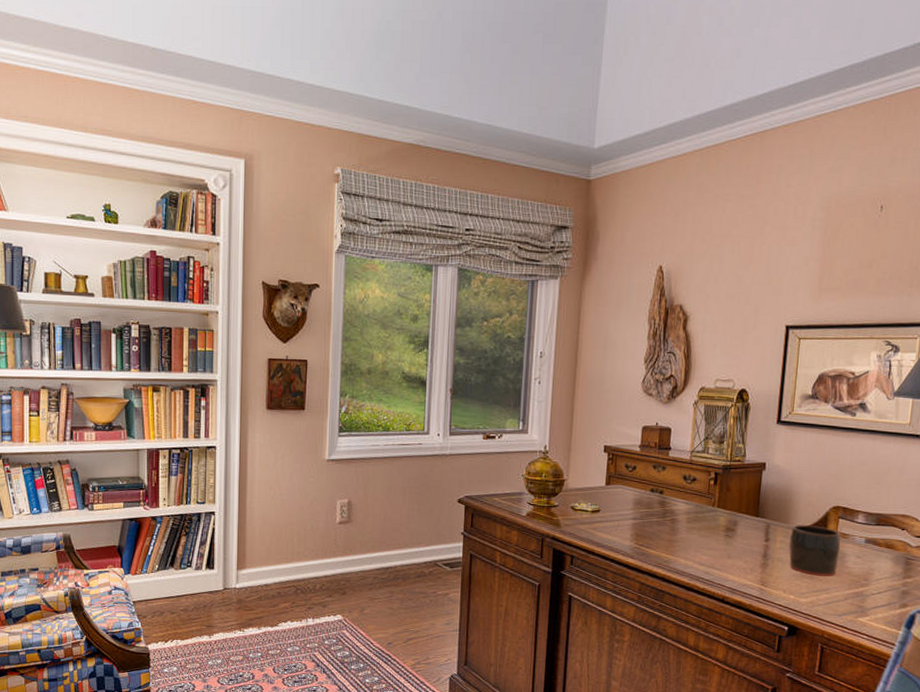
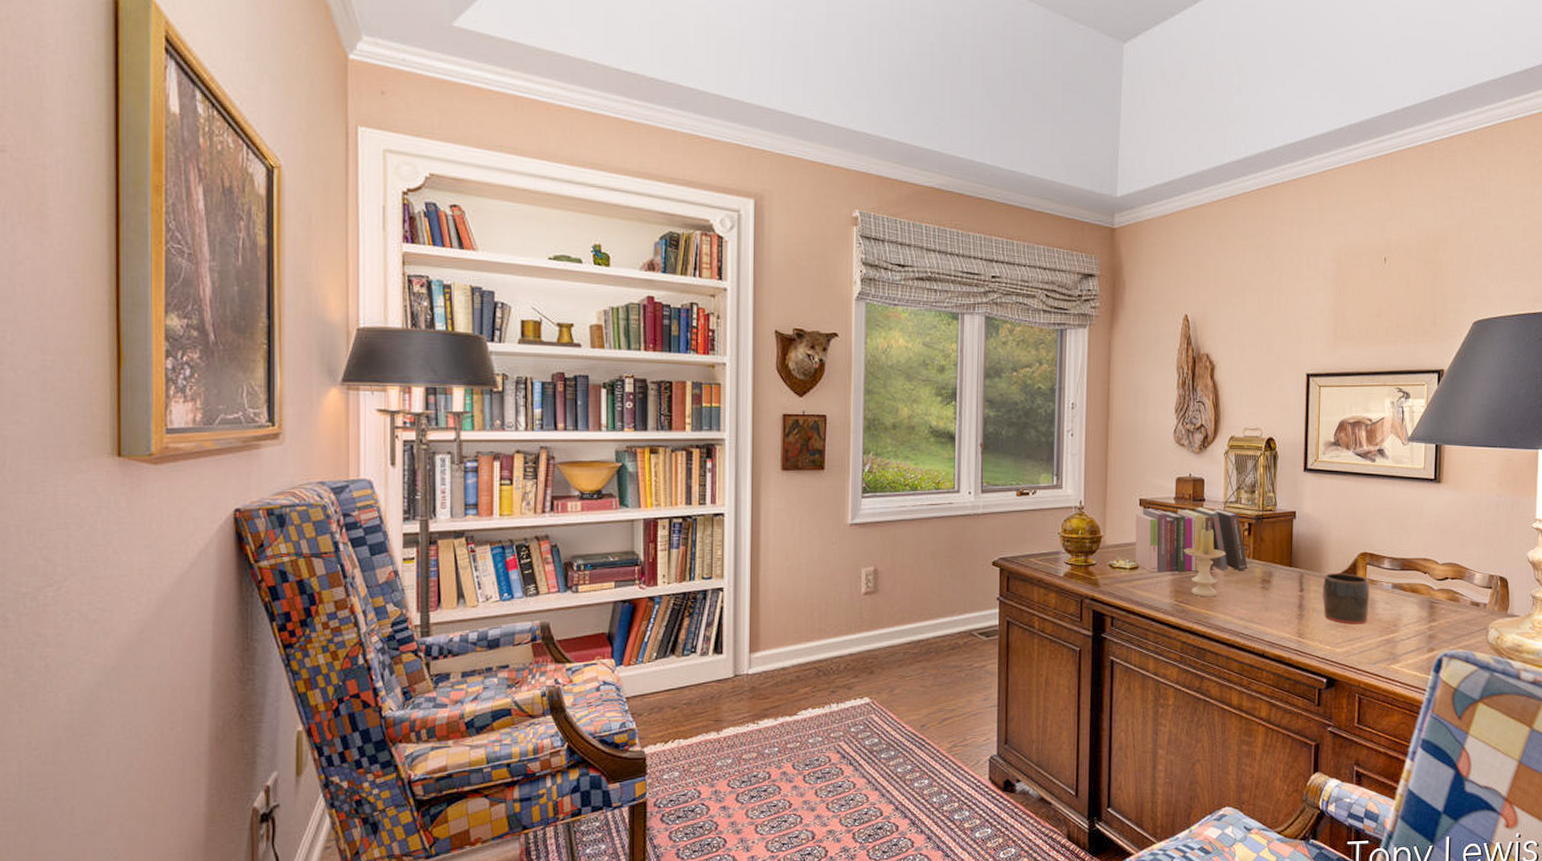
books: none [597,454,712,519] -> present [1135,507,1248,573]
candle: none [646,463,690,542] -> present [1183,515,1226,597]

